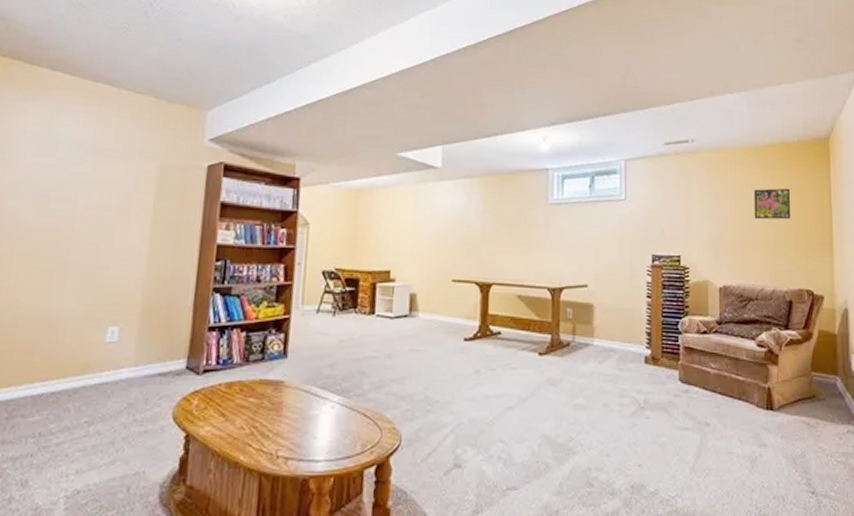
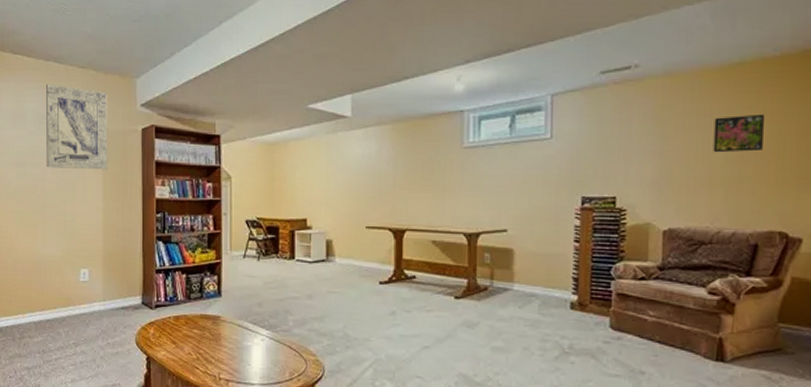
wall art: none [78,107,170,210] -> present [46,84,108,170]

